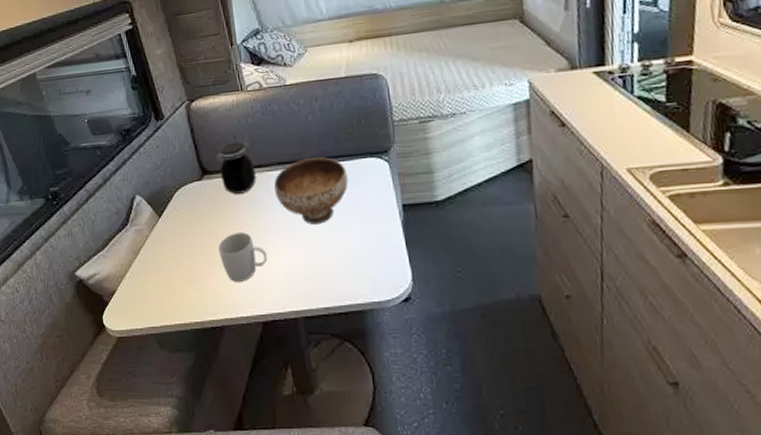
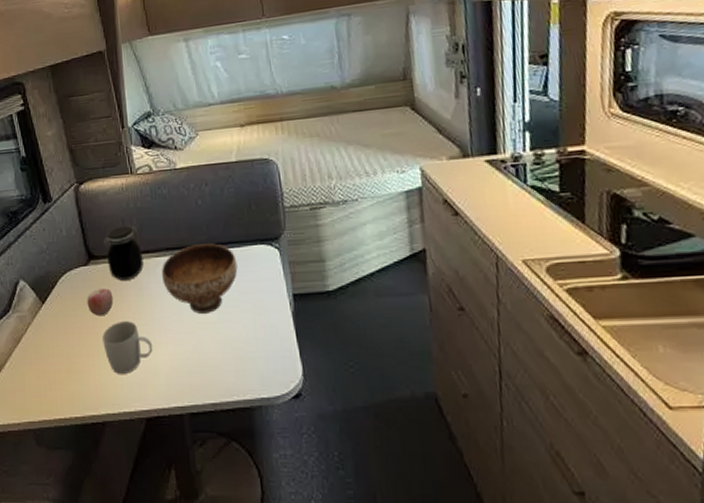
apple: none [202,202,228,229] -> present [86,288,114,317]

